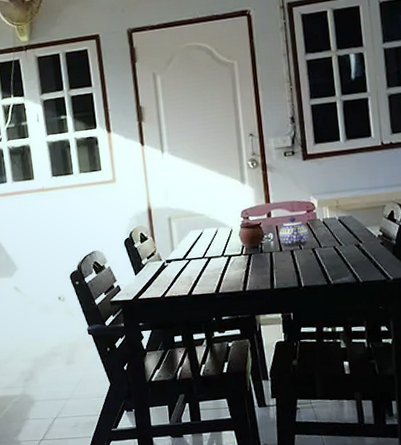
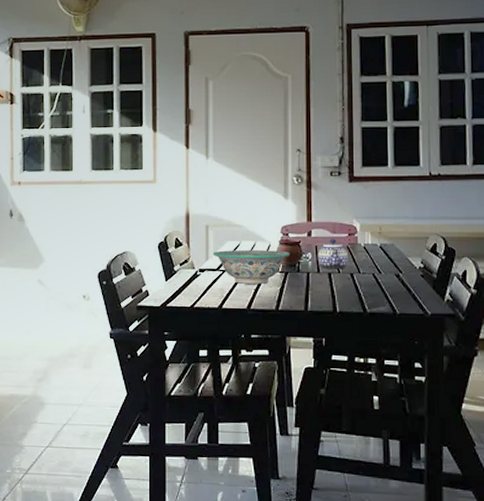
decorative bowl: none [177,234,253,270] -> present [213,250,291,284]

